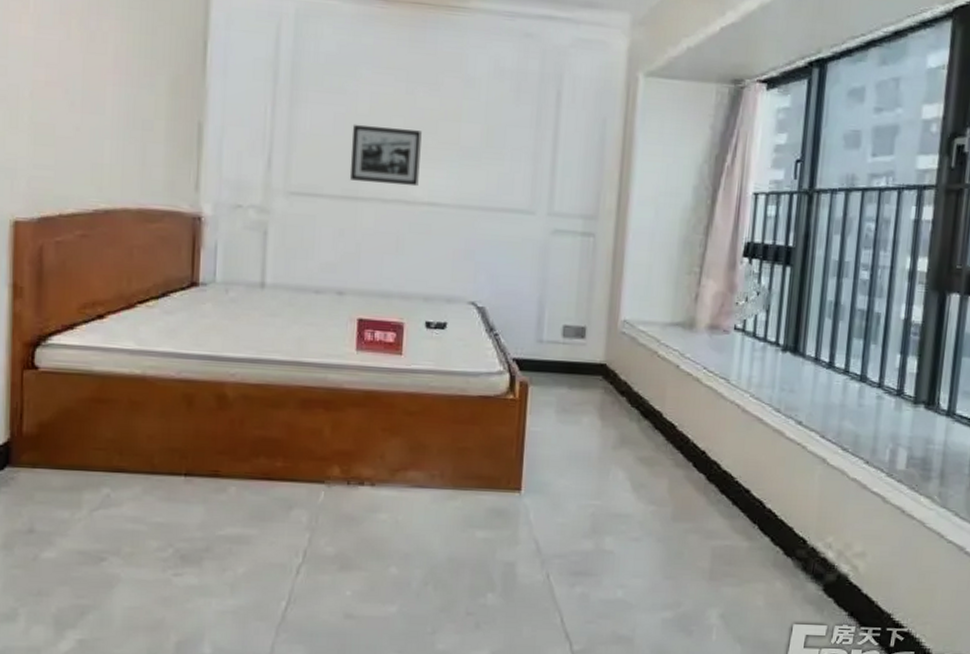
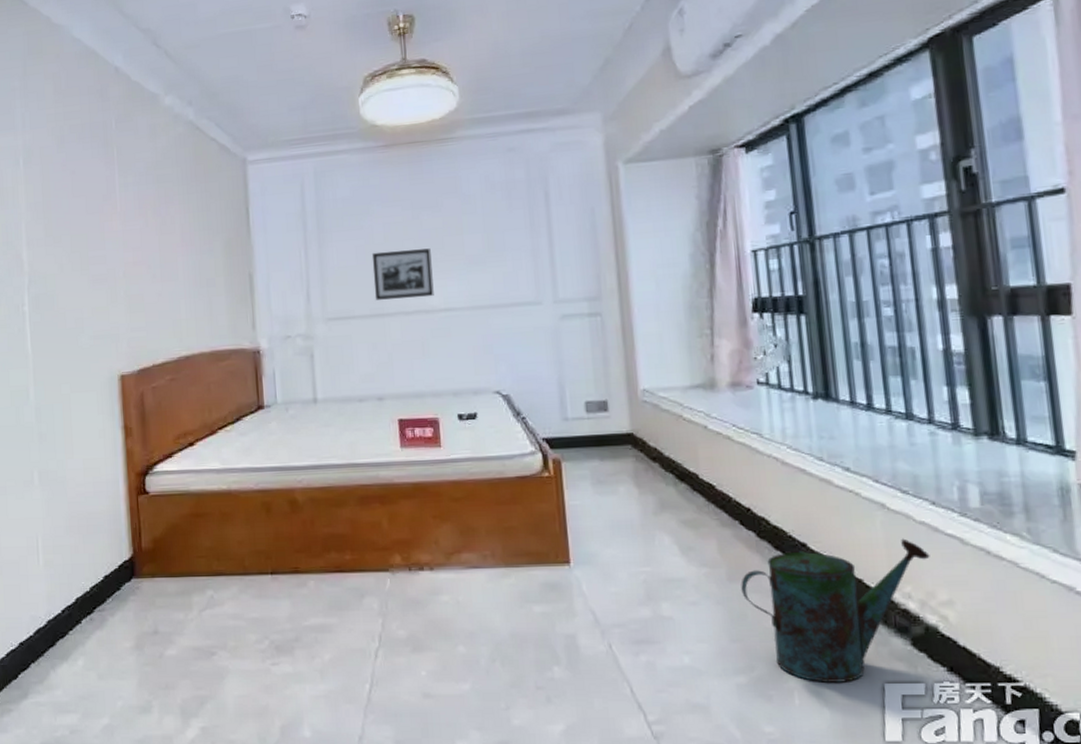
watering can: none [683,492,855,622] -> present [741,538,930,682]

